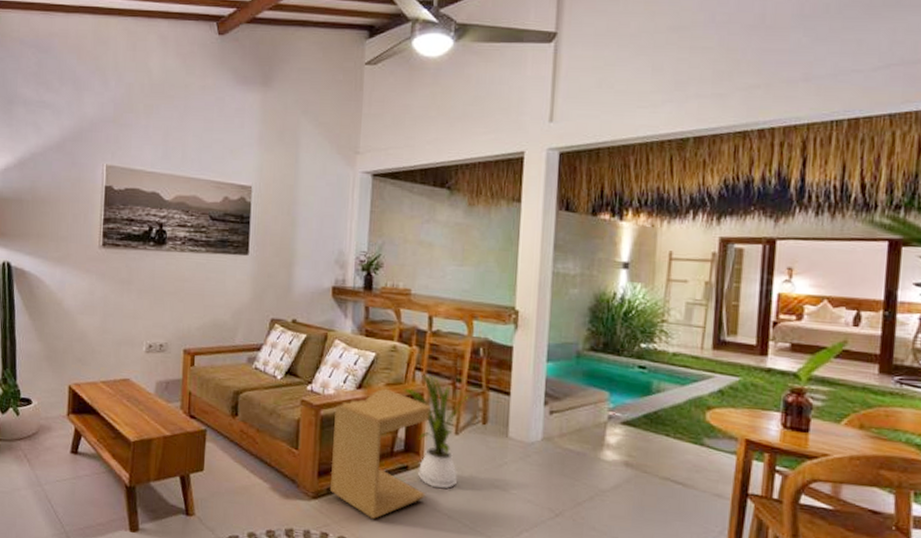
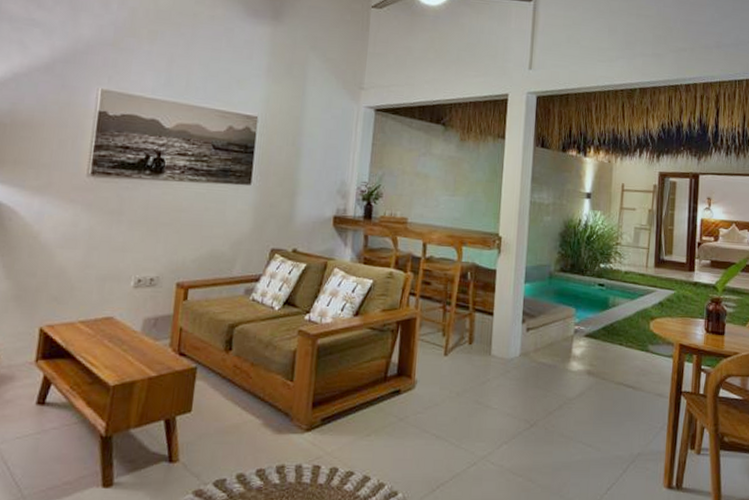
side table: present [329,388,431,519] -> none [323,314,423,446]
house plant: present [403,375,469,489] -> none [397,299,458,410]

